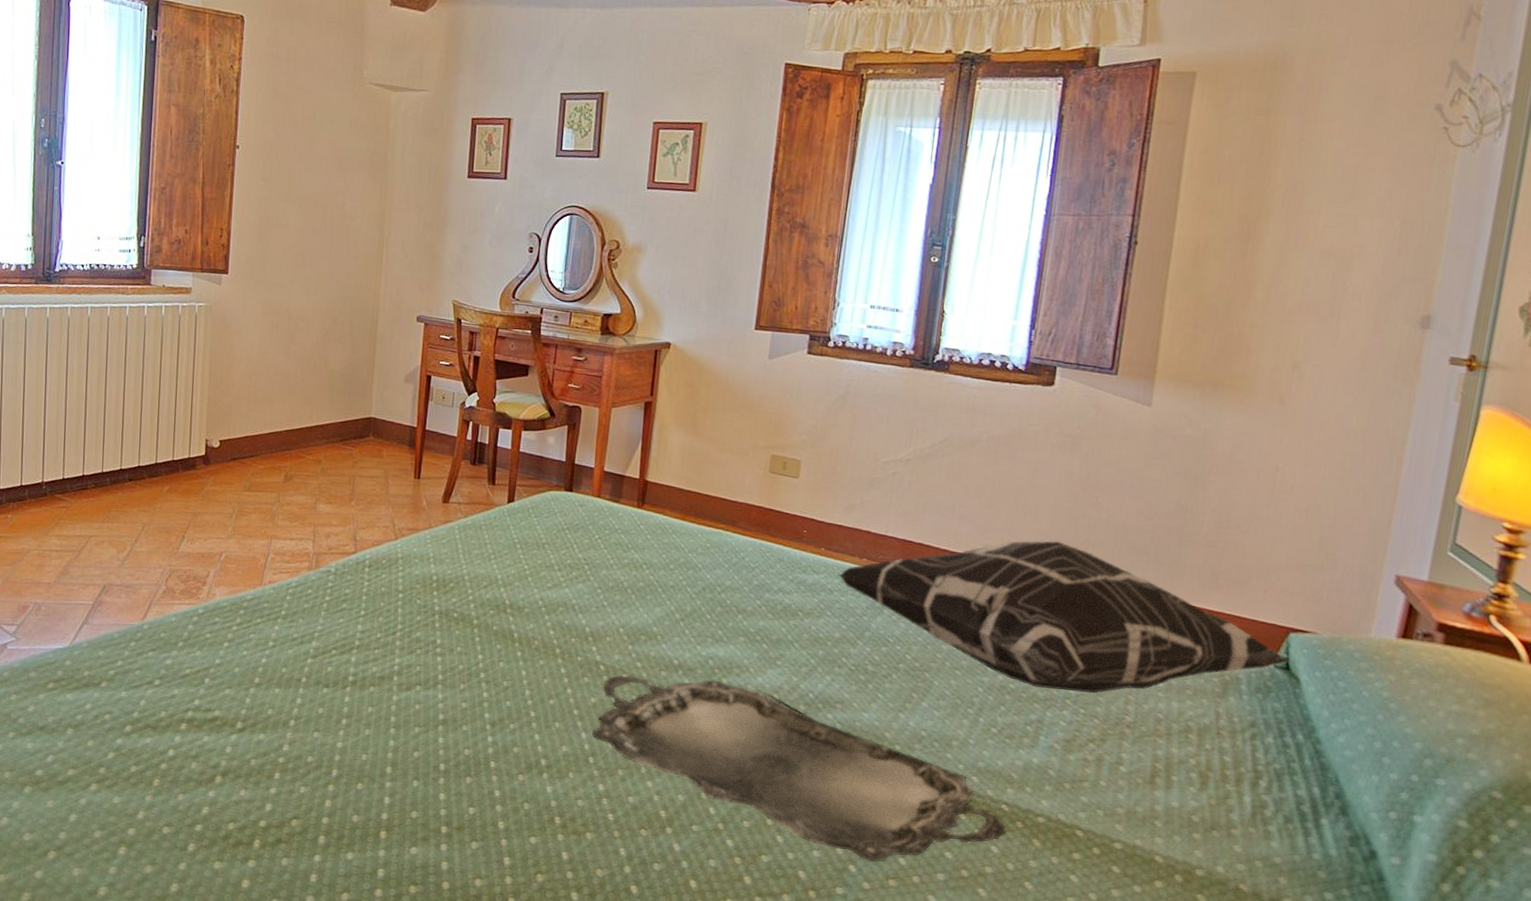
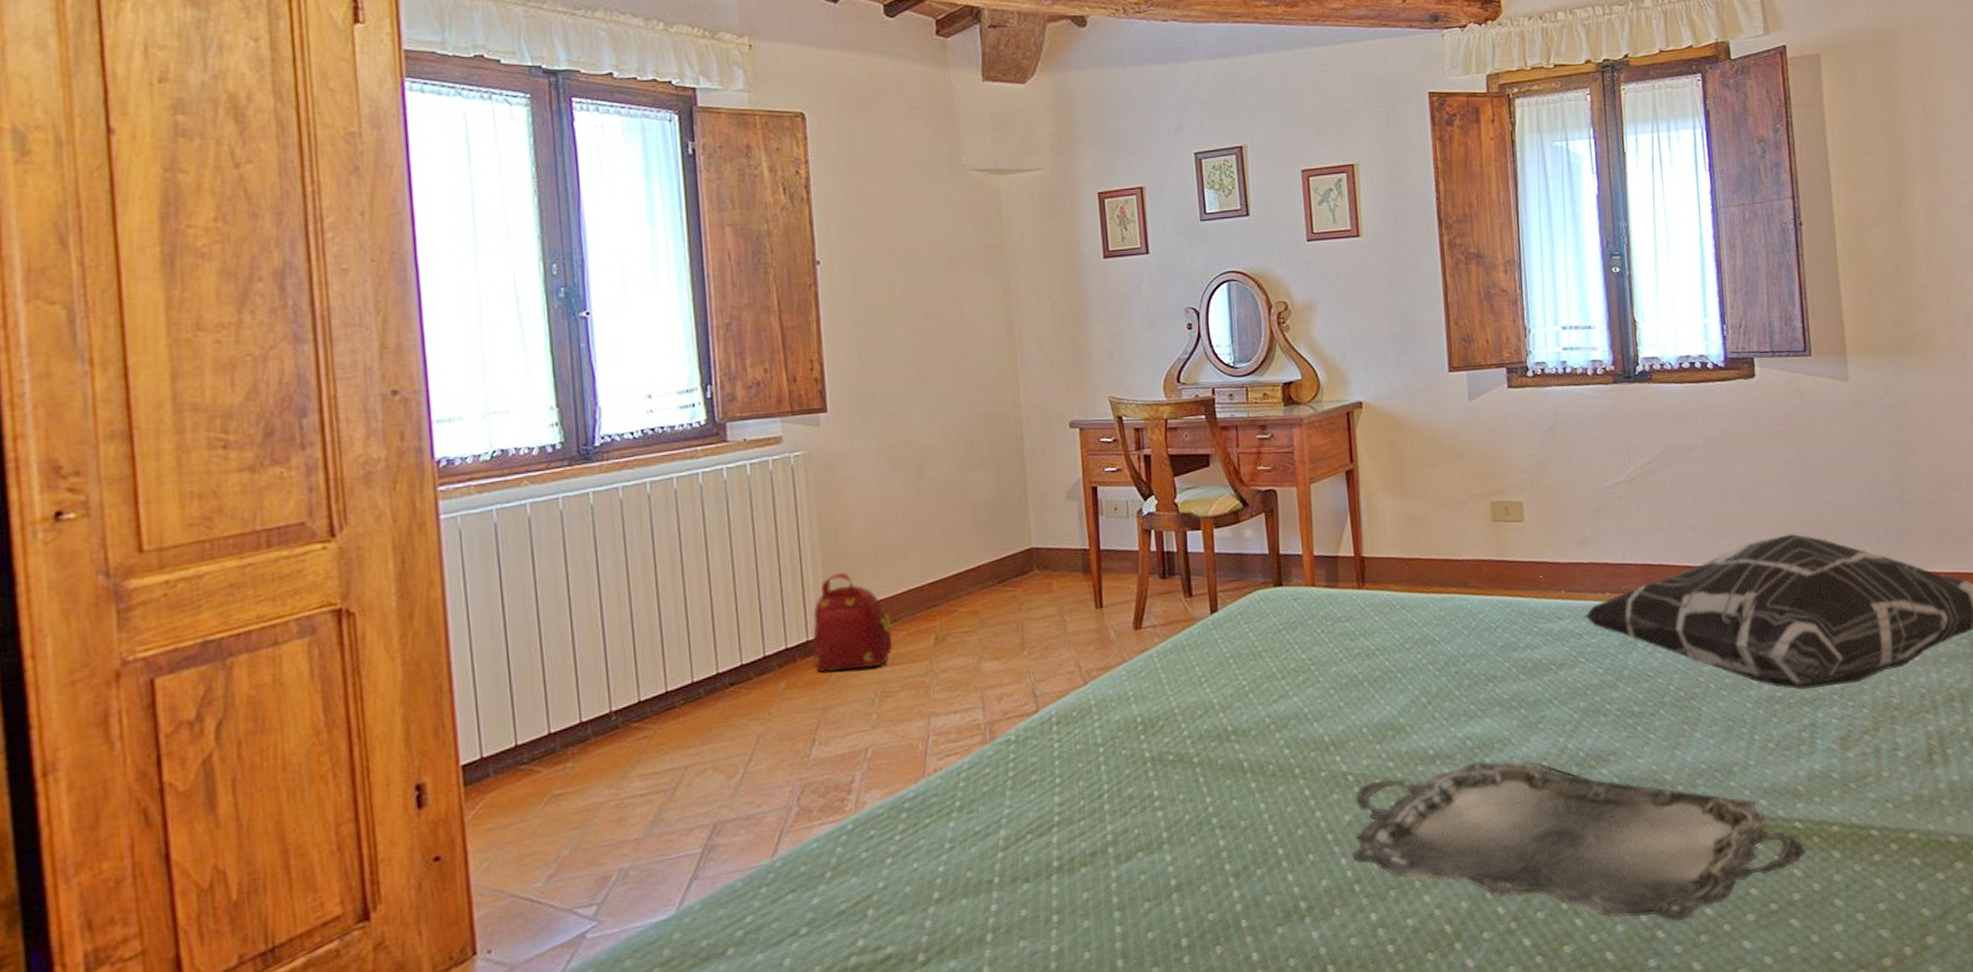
backpack: none [190,408,254,490] -> present [812,573,893,673]

